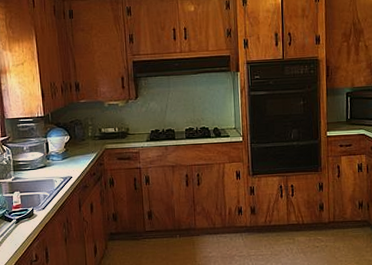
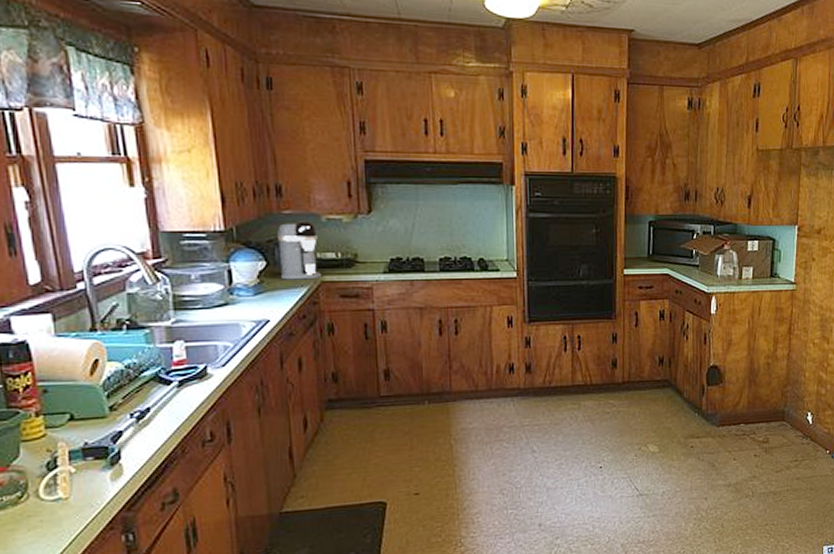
coffee maker: none [77,106,105,149] -> present [278,220,321,280]

